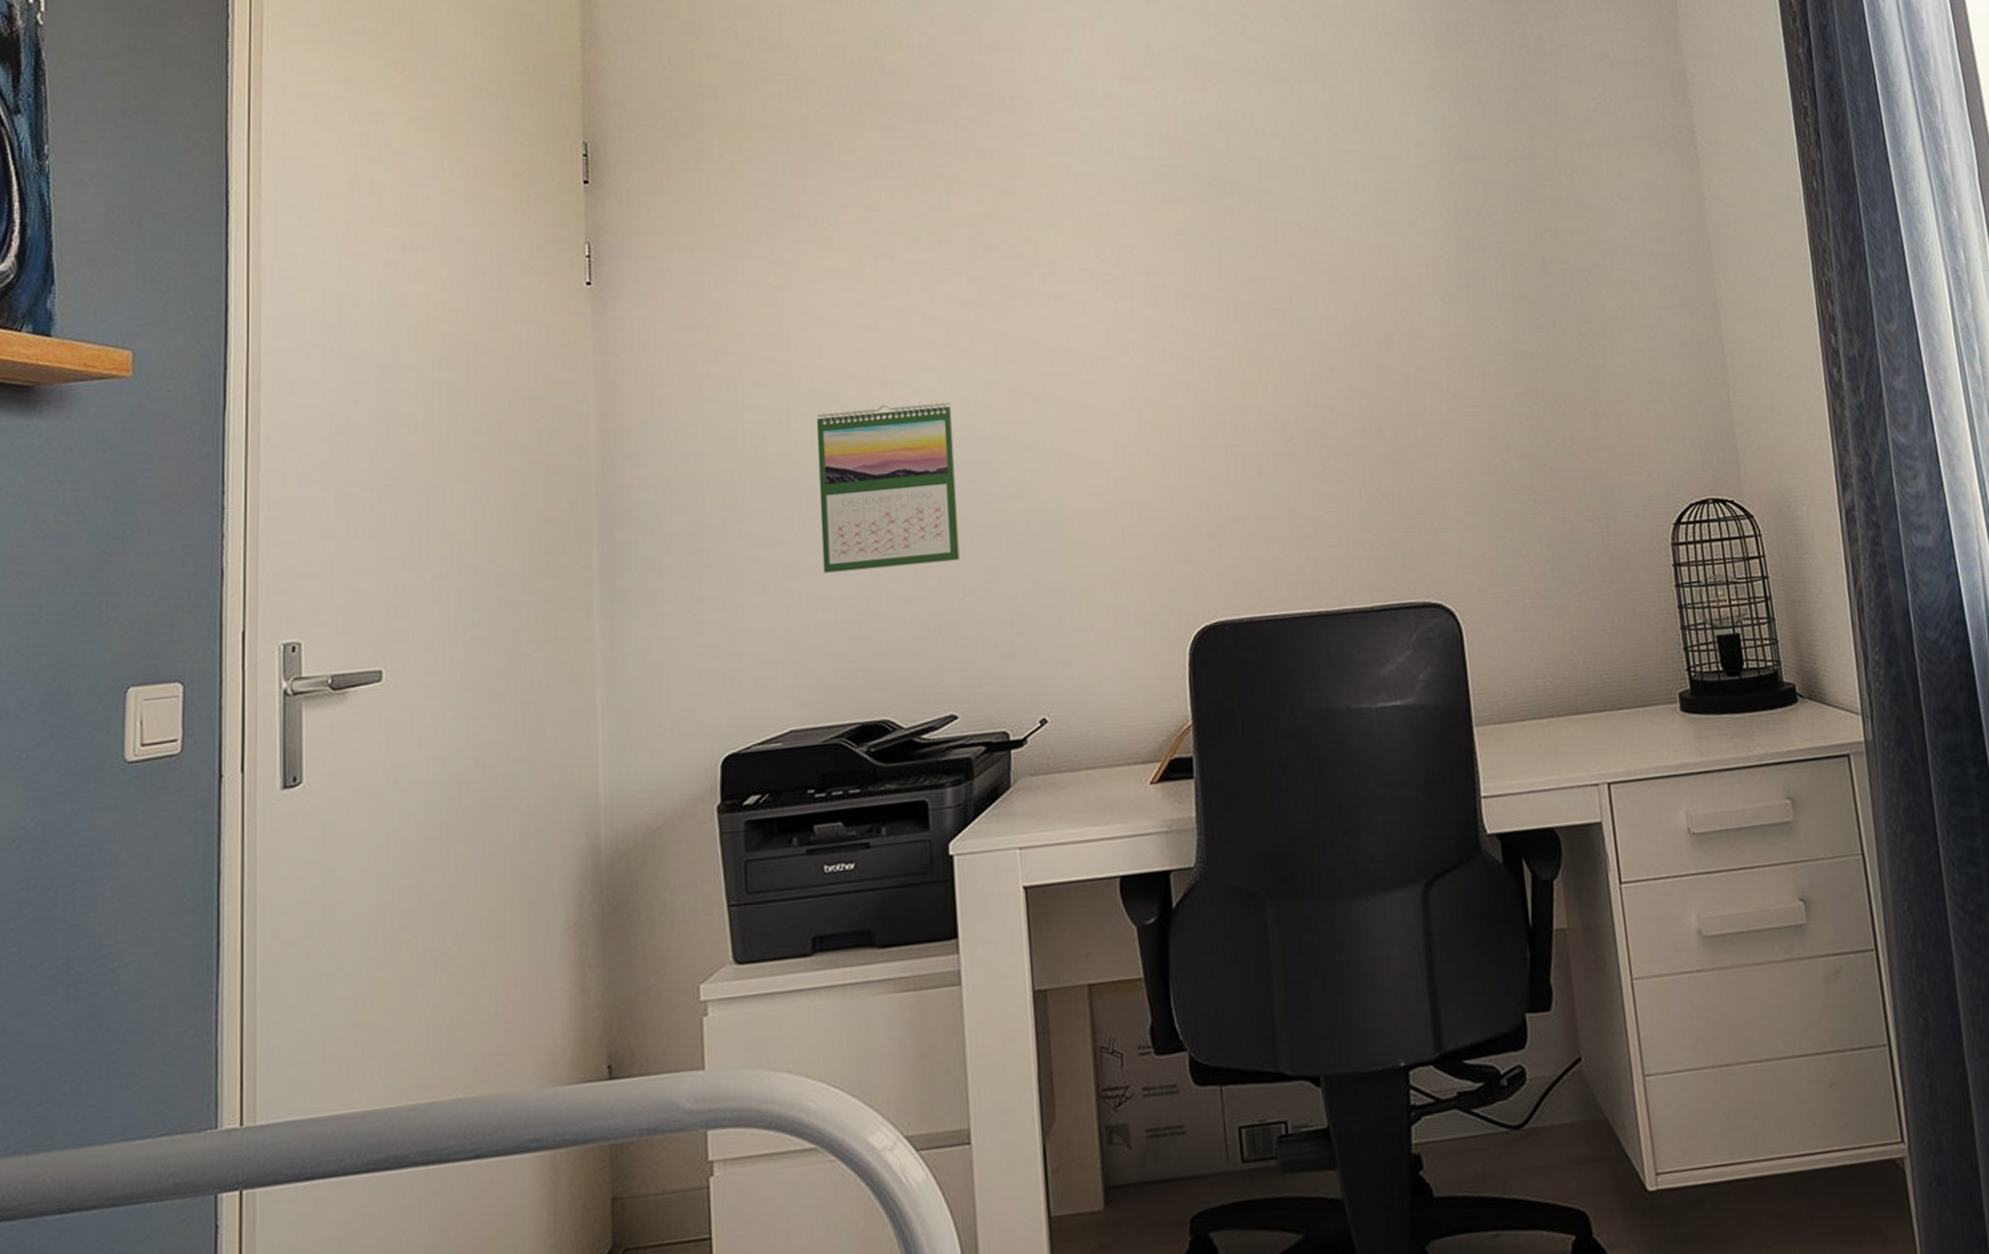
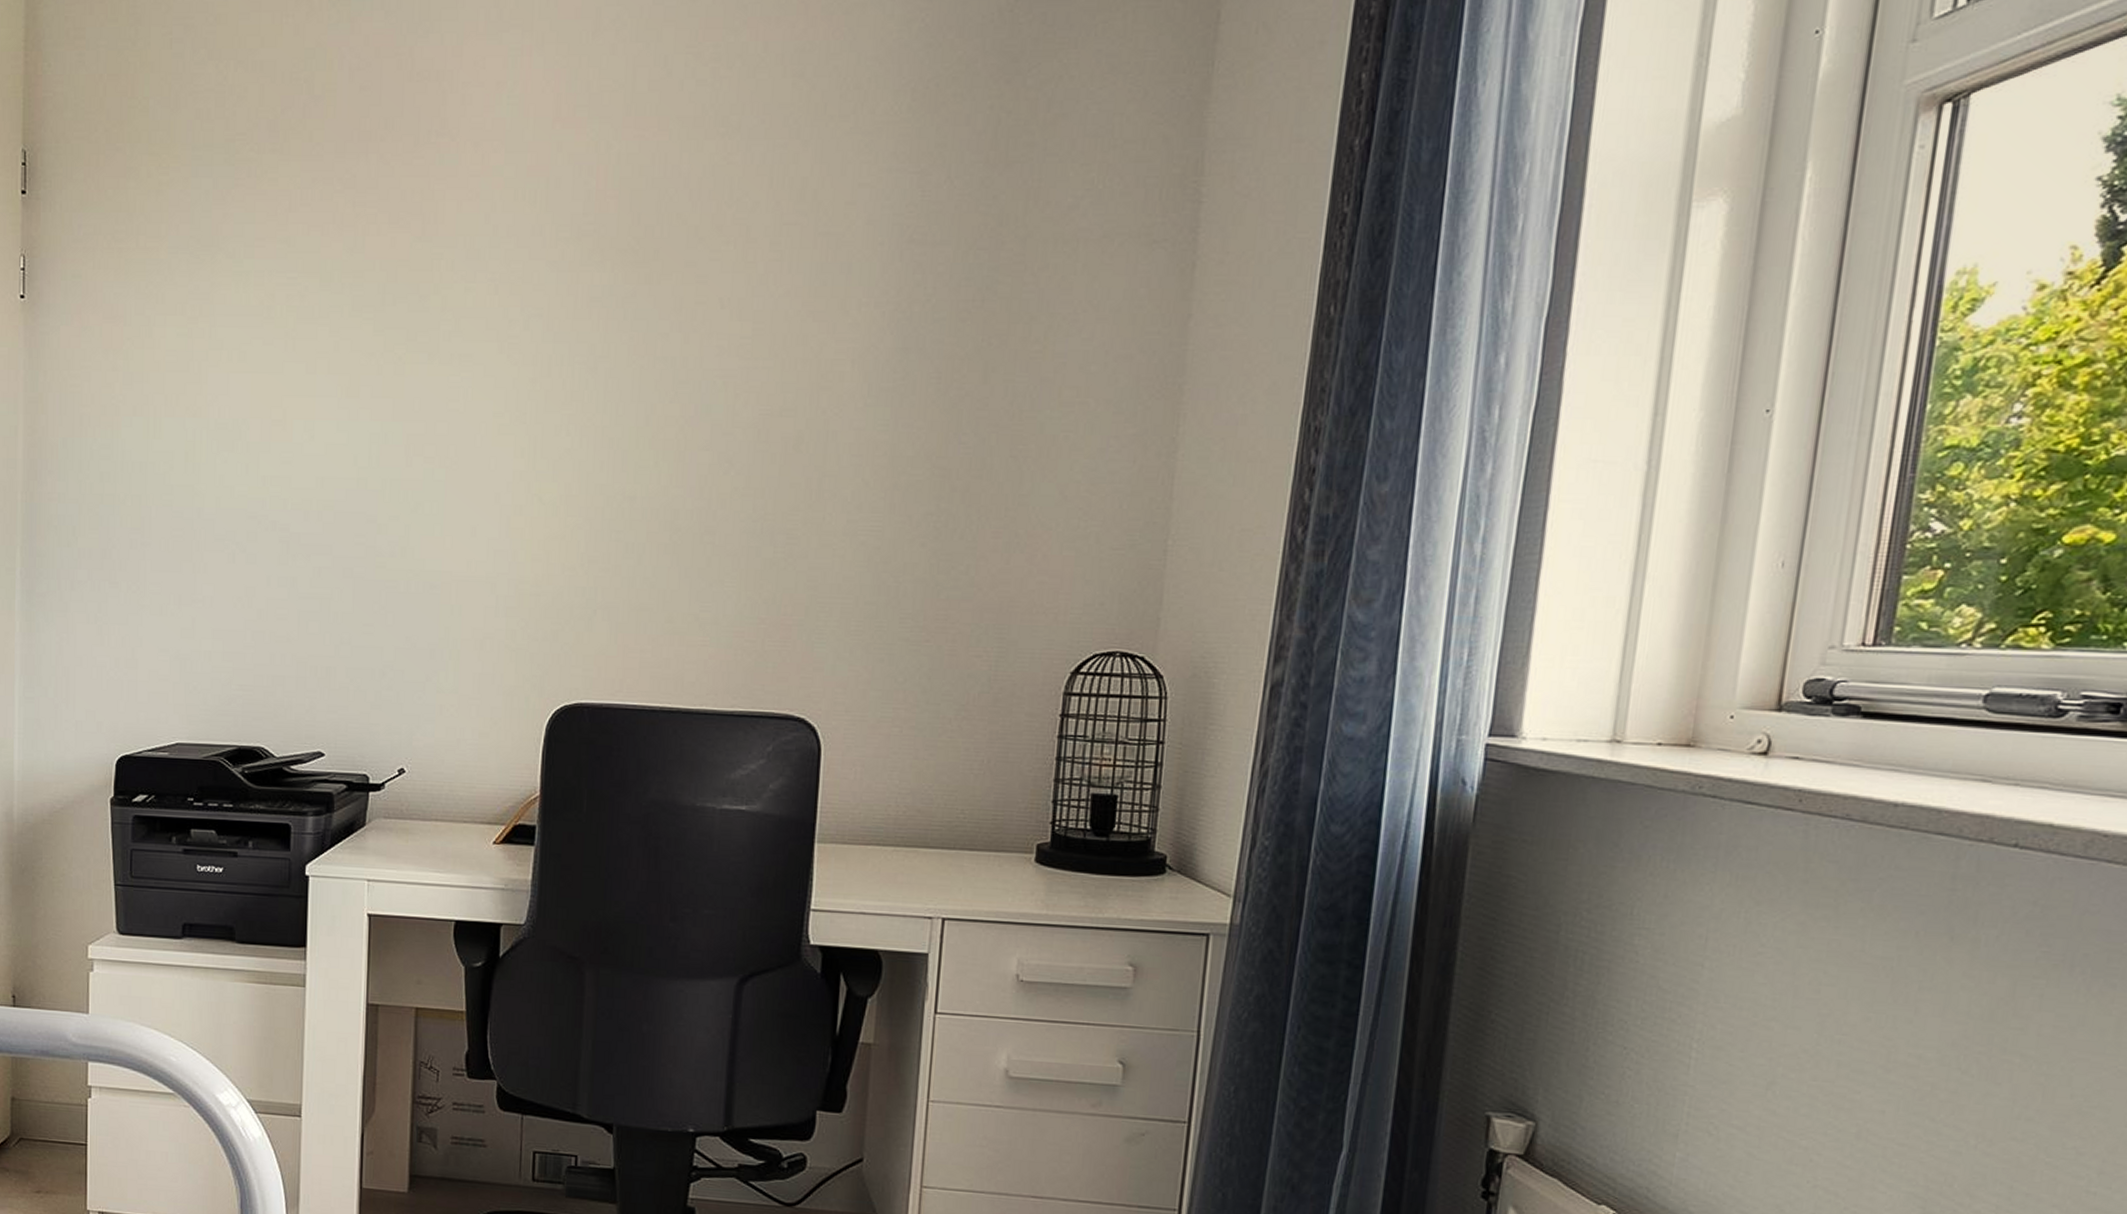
calendar: present [816,402,960,574] -> none [215,448,347,609]

